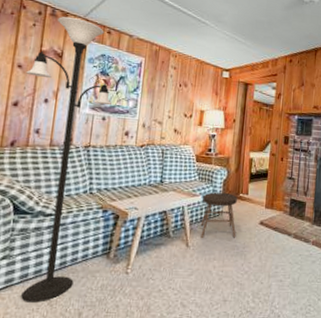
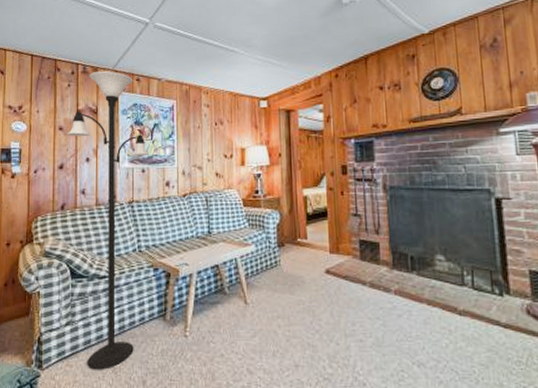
stool: present [200,192,237,239] -> none [256,238,300,294]

